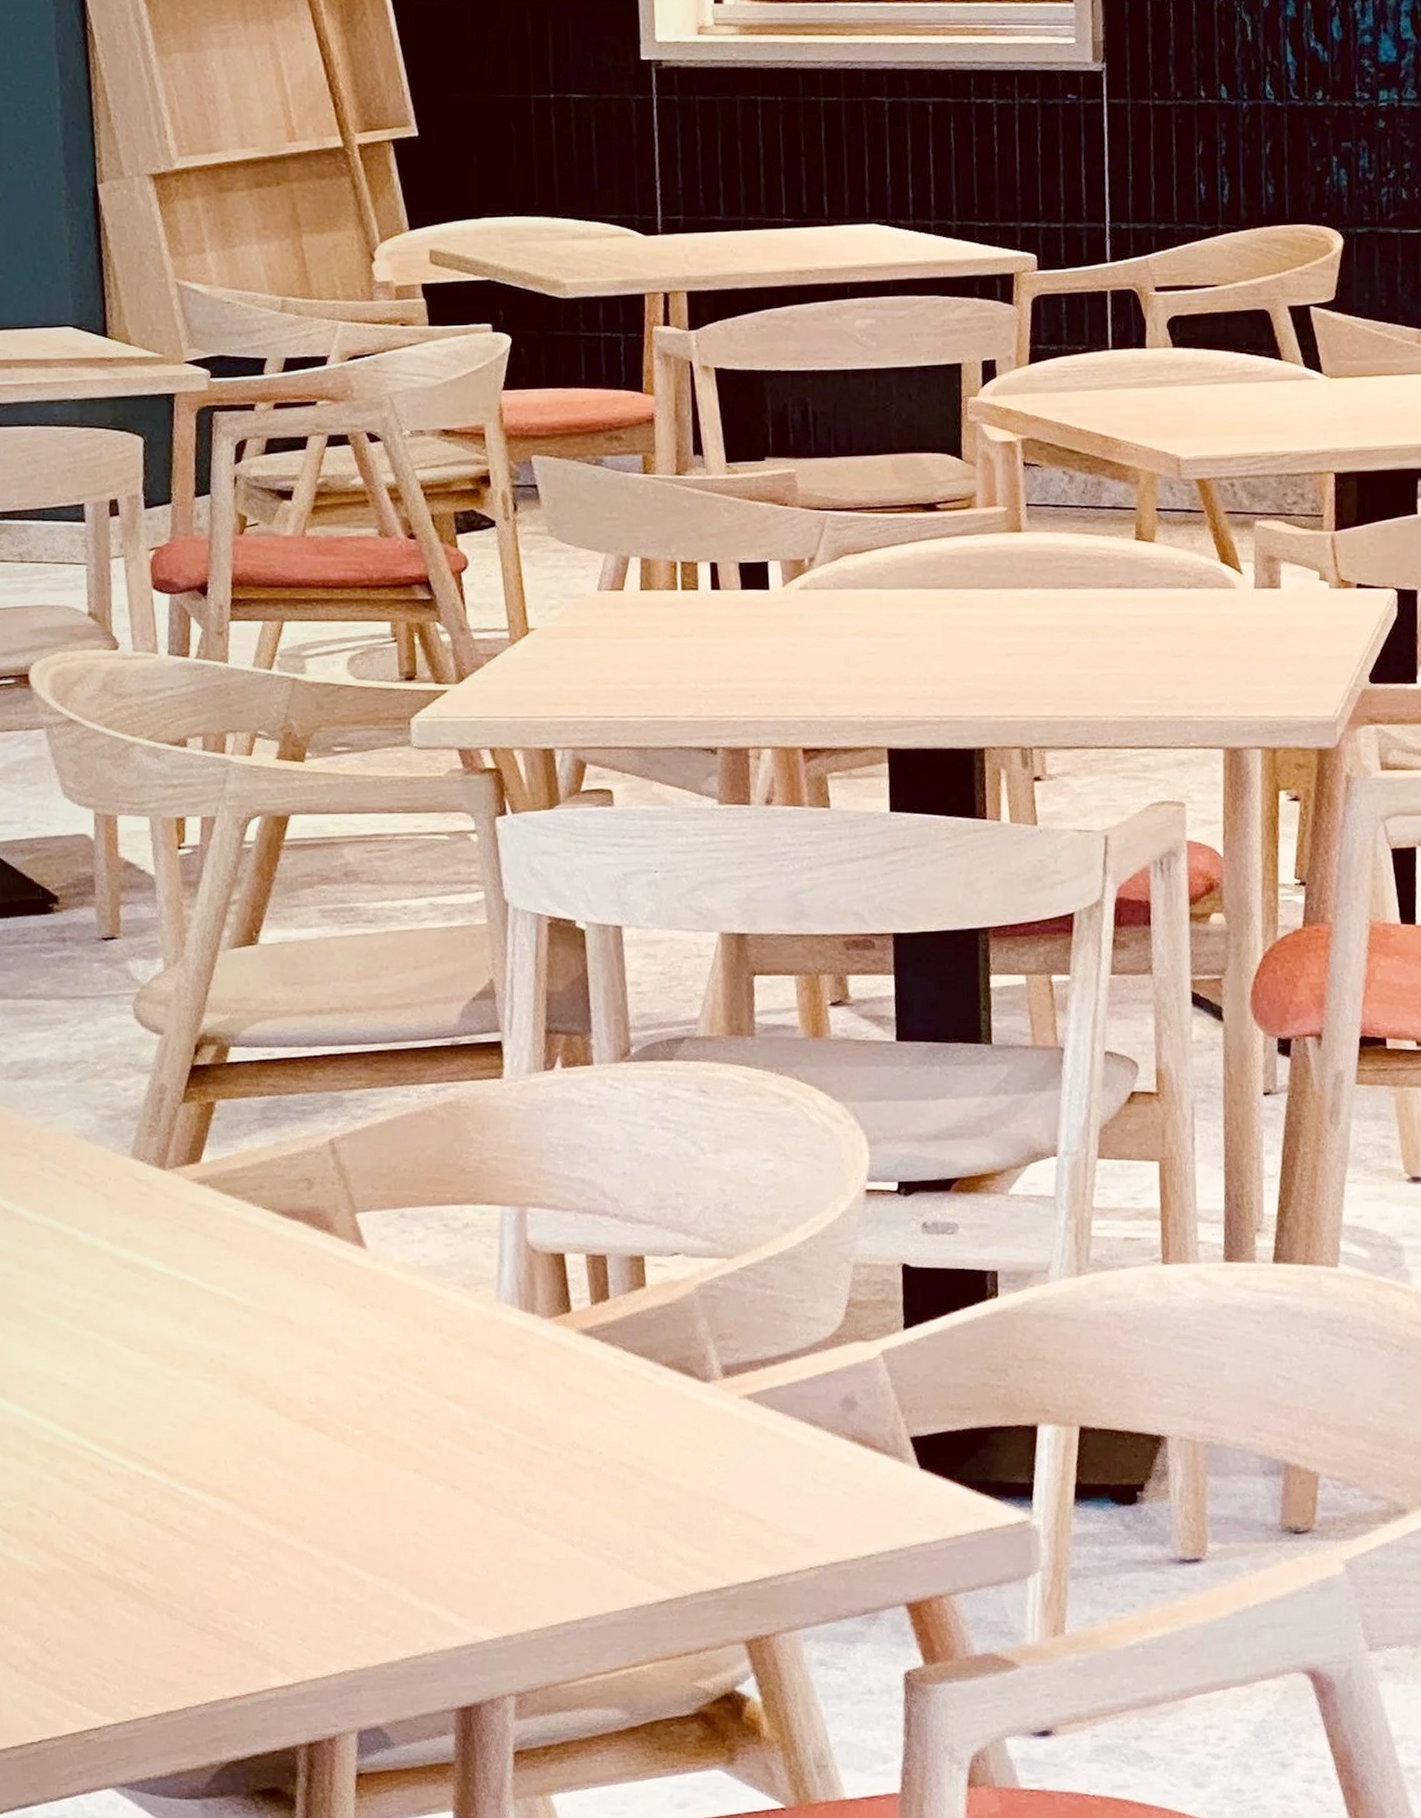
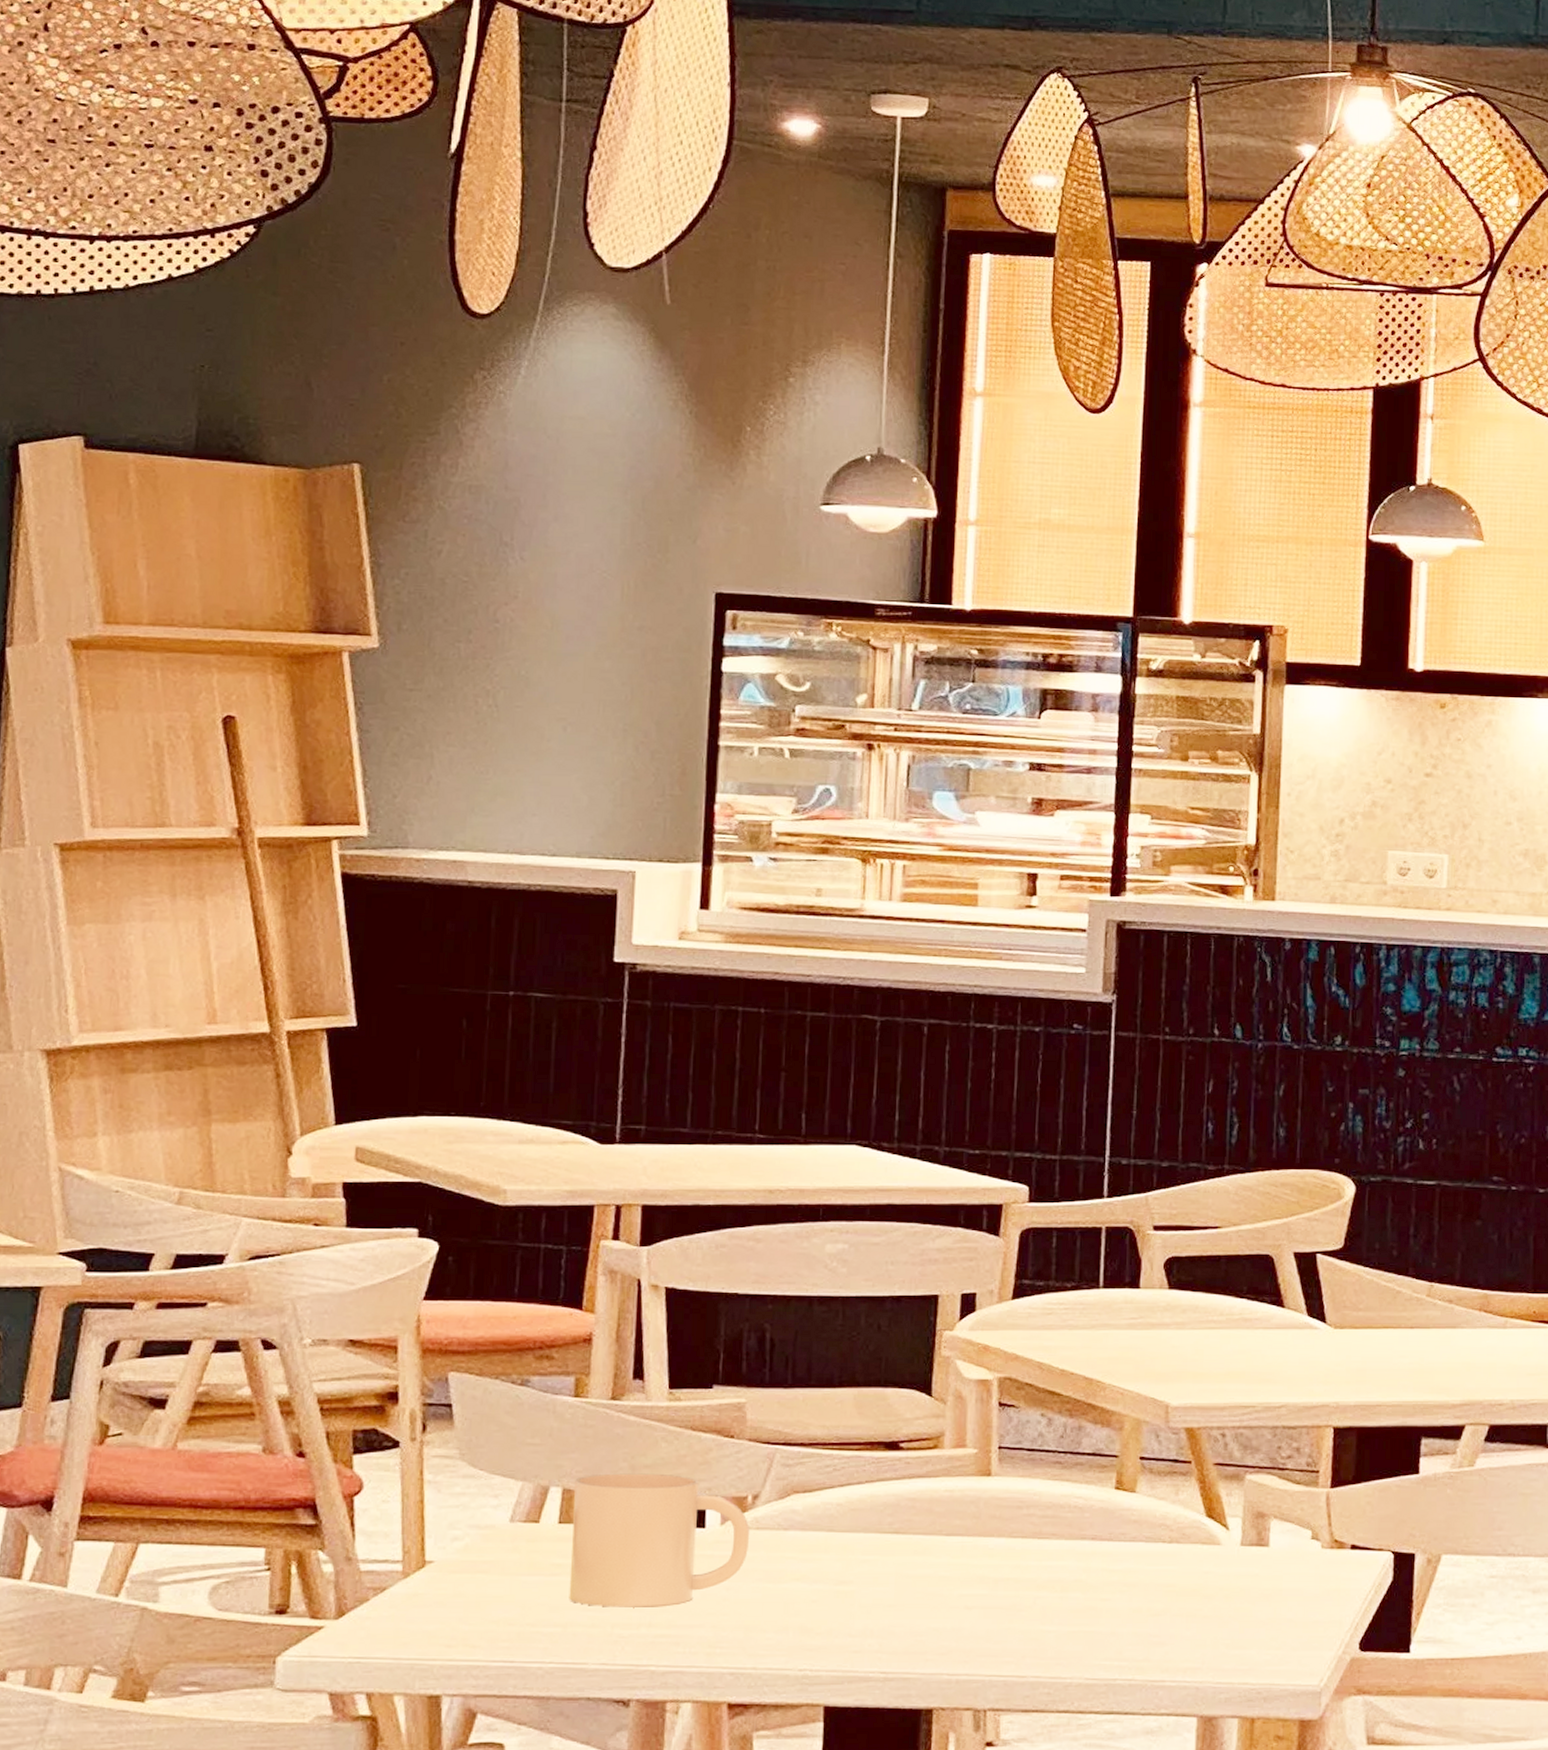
mug: none [651,541,810,665] -> present [569,1473,750,1607]

